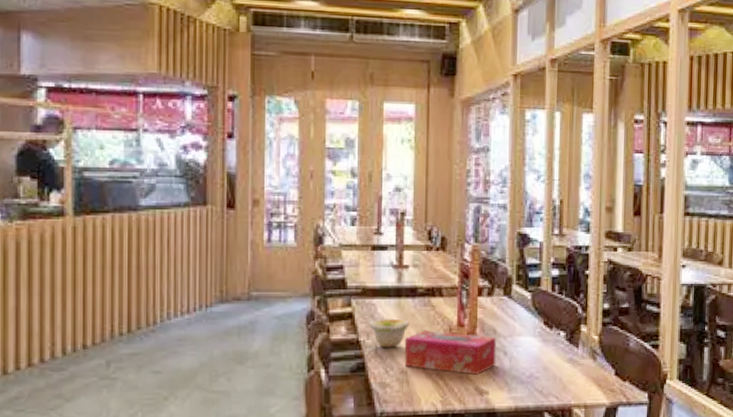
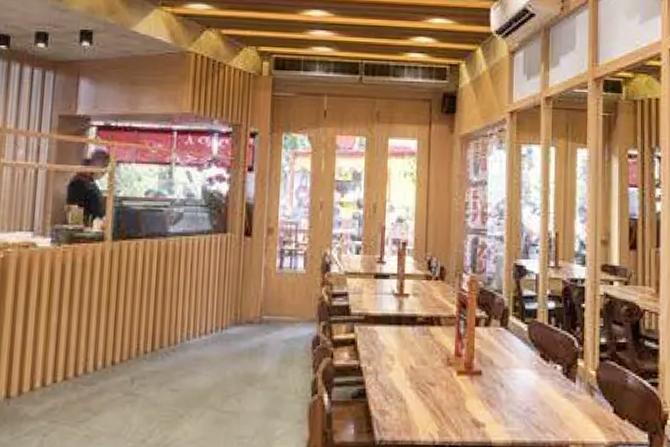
bowl: present [368,318,410,348] -> none [369,346,409,375]
tissue box: present [404,330,497,375] -> none [403,359,493,406]

